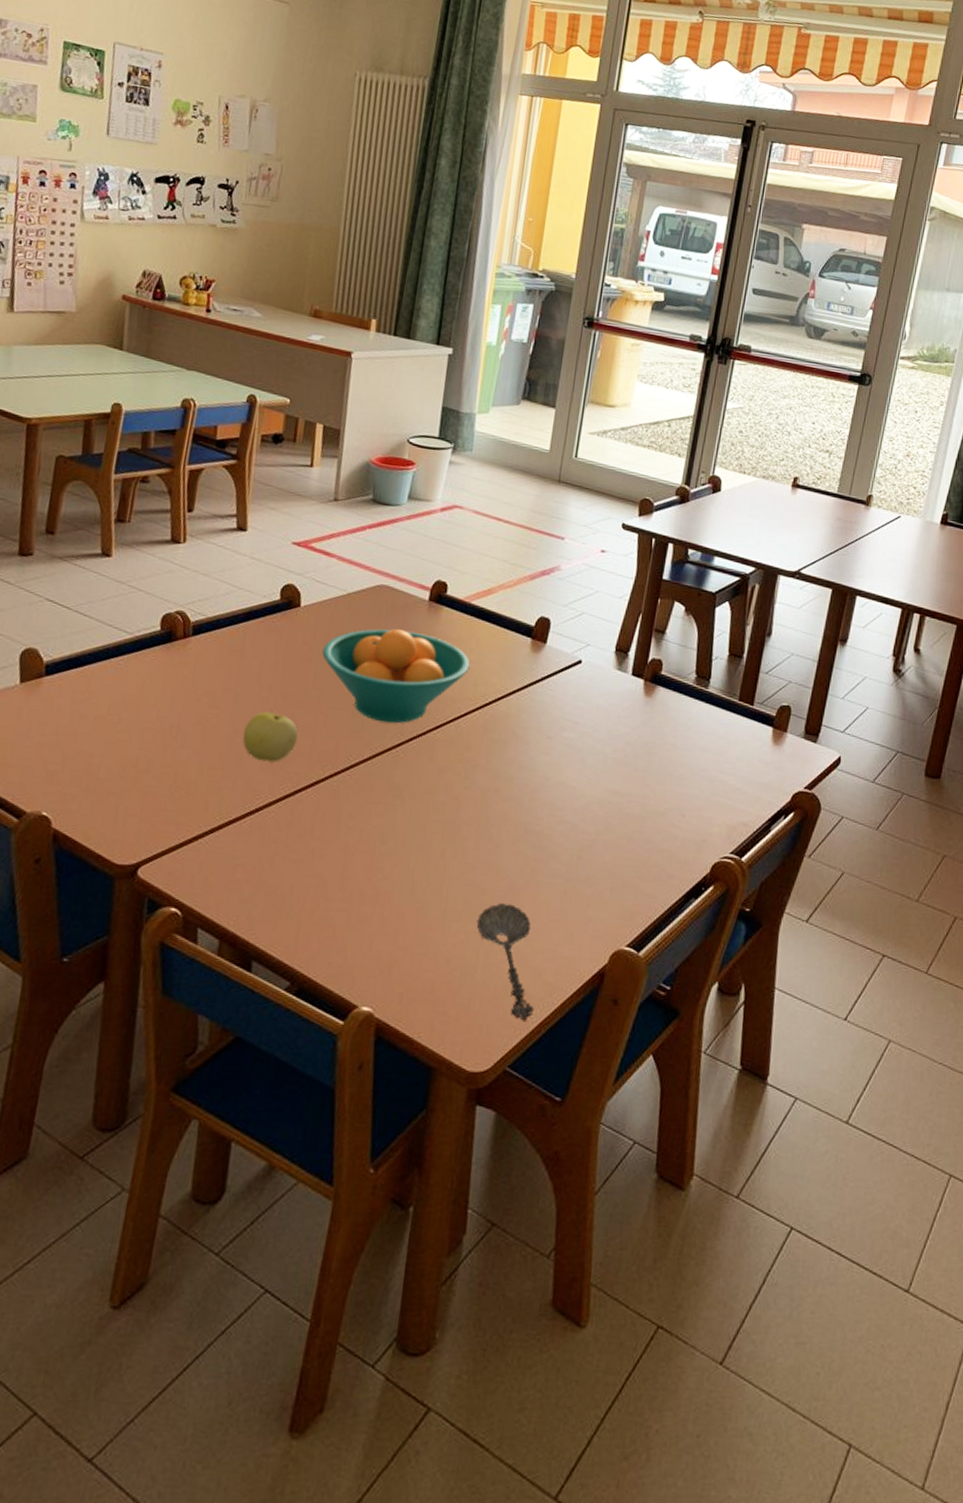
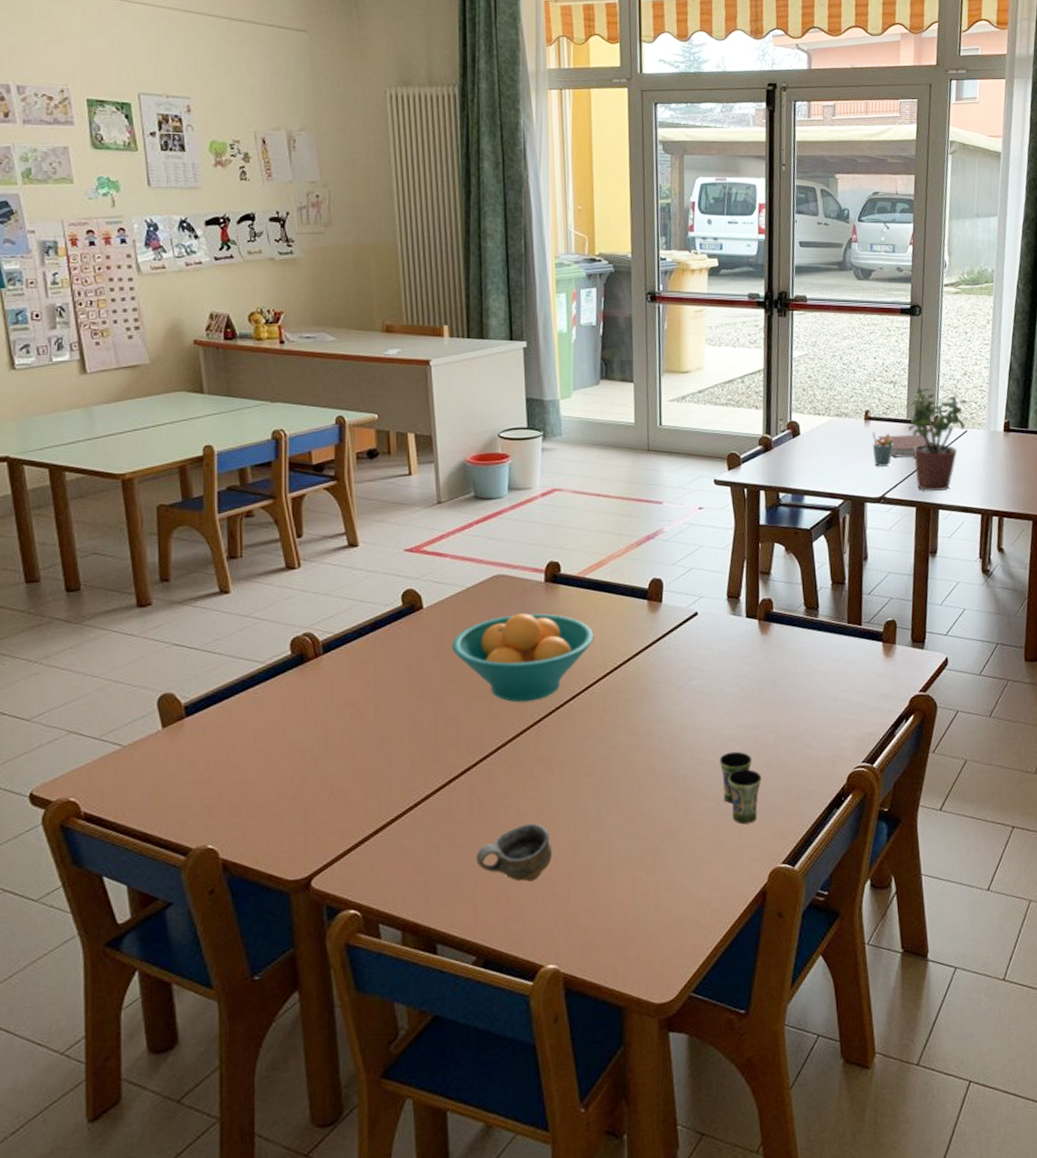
apple: present [242,711,298,763] -> none [389,711,442,759]
cup: none [307,851,388,914] -> present [476,822,552,882]
spoon: present [476,903,534,1021] -> none [641,846,707,949]
cup: none [576,815,620,897] -> present [718,751,762,825]
pen holder: none [795,501,820,540] -> present [872,432,894,467]
notebook: none [803,506,861,535] -> present [877,434,932,457]
potted plant: none [836,460,907,576] -> present [907,386,968,491]

